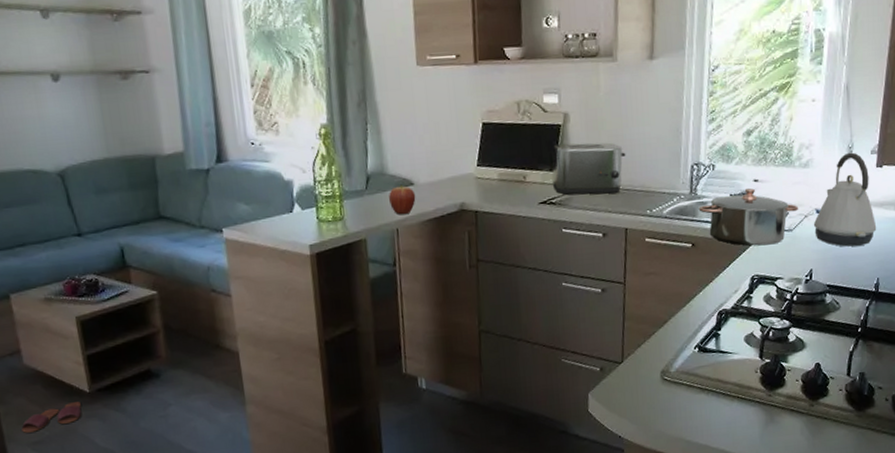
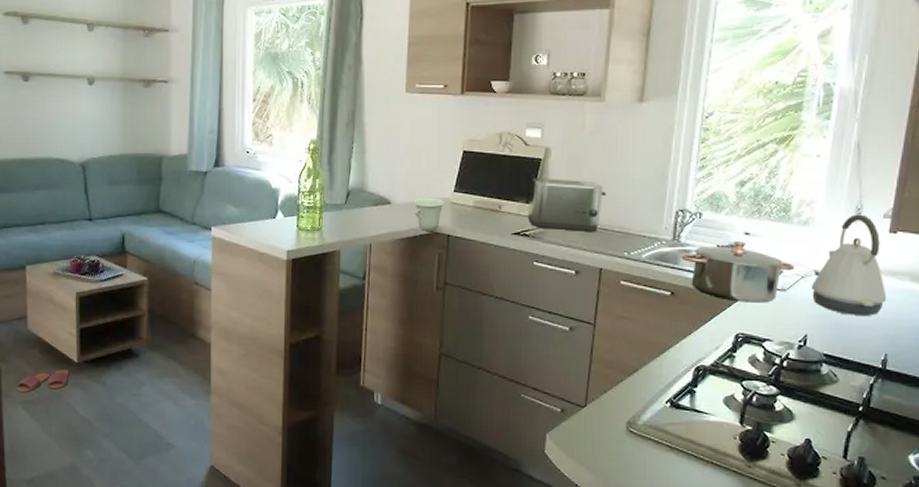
fruit: present [389,184,416,215] -> none [366,202,391,232]
cup: none [436,174,470,210] -> present [413,197,446,232]

